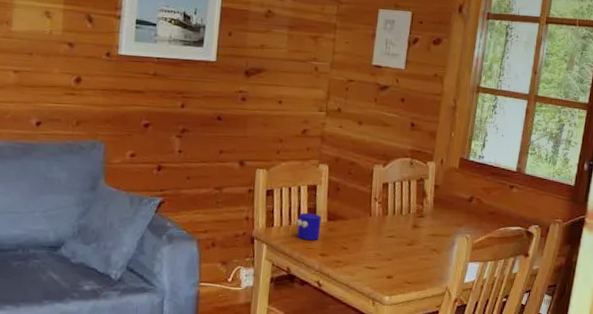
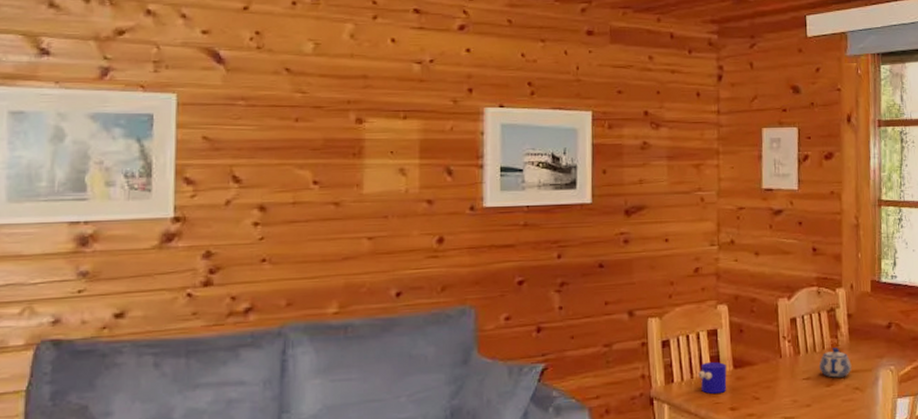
teapot: none [403,213,433,239] -> present [818,347,852,378]

